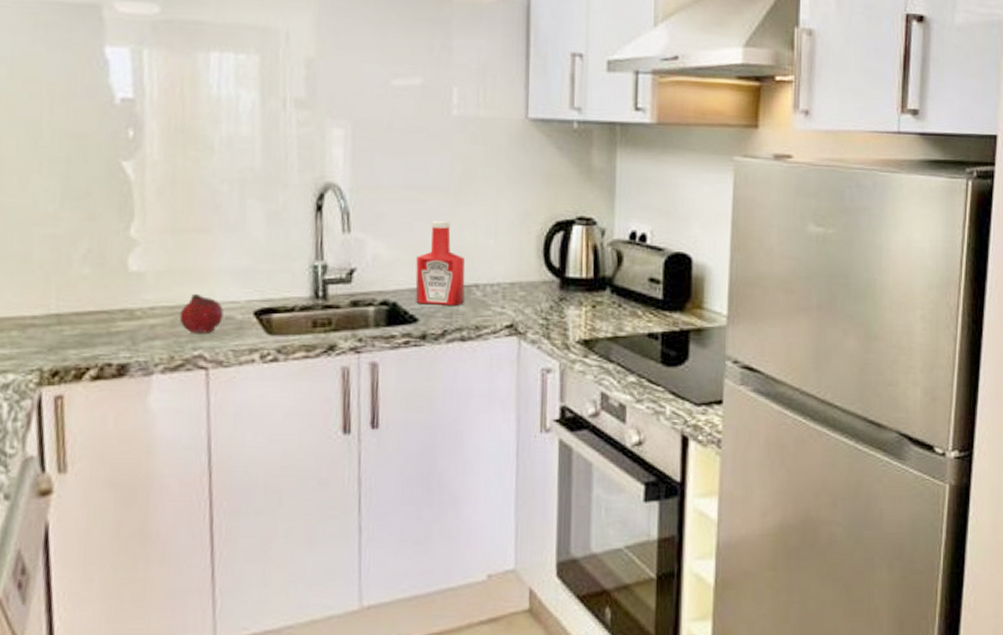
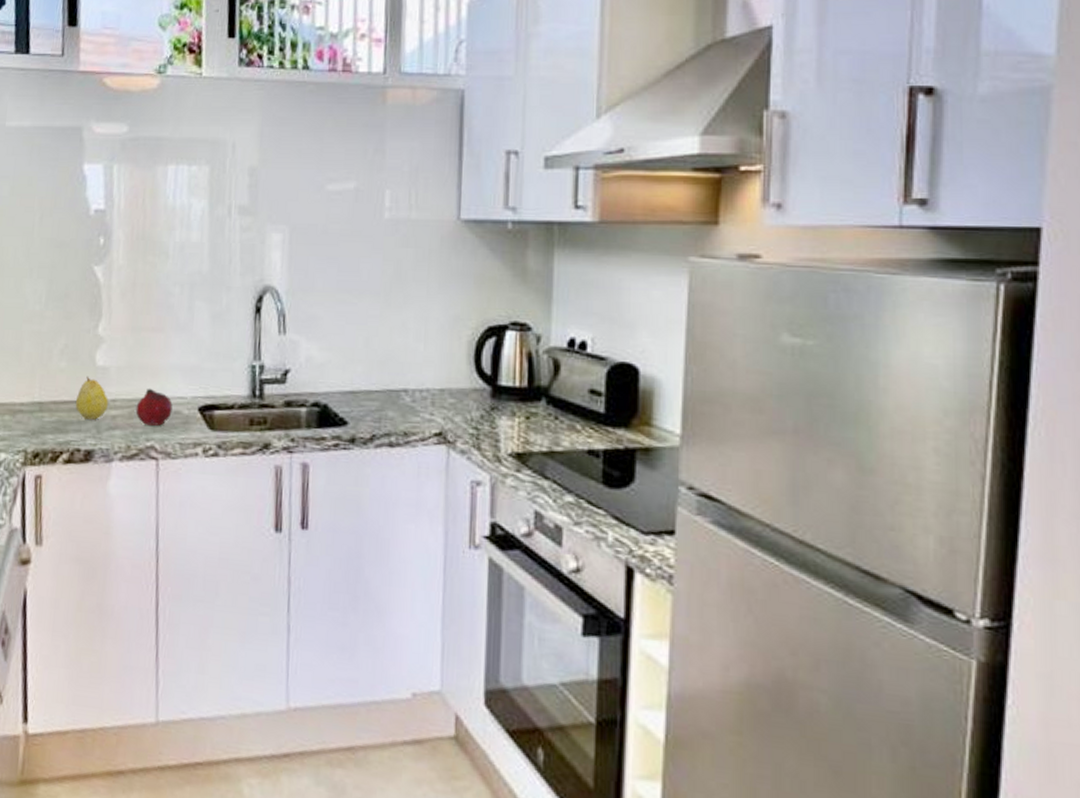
fruit: none [103,282,145,331] -> present [75,376,108,420]
ketchup bottle: present [415,220,466,305] -> none [345,323,395,410]

